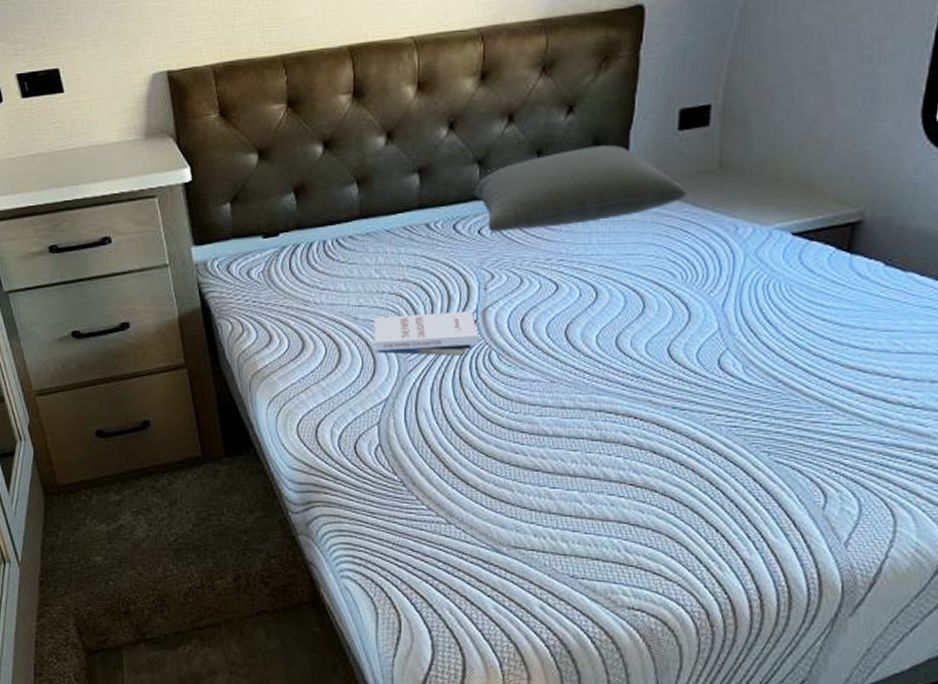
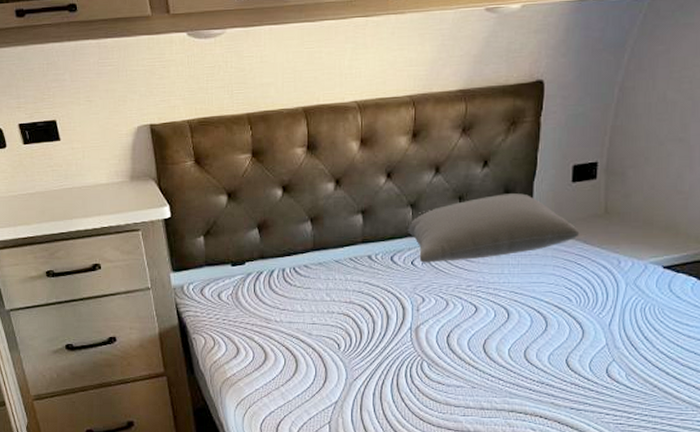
books: present [374,311,479,356] -> none [325,329,413,366]

